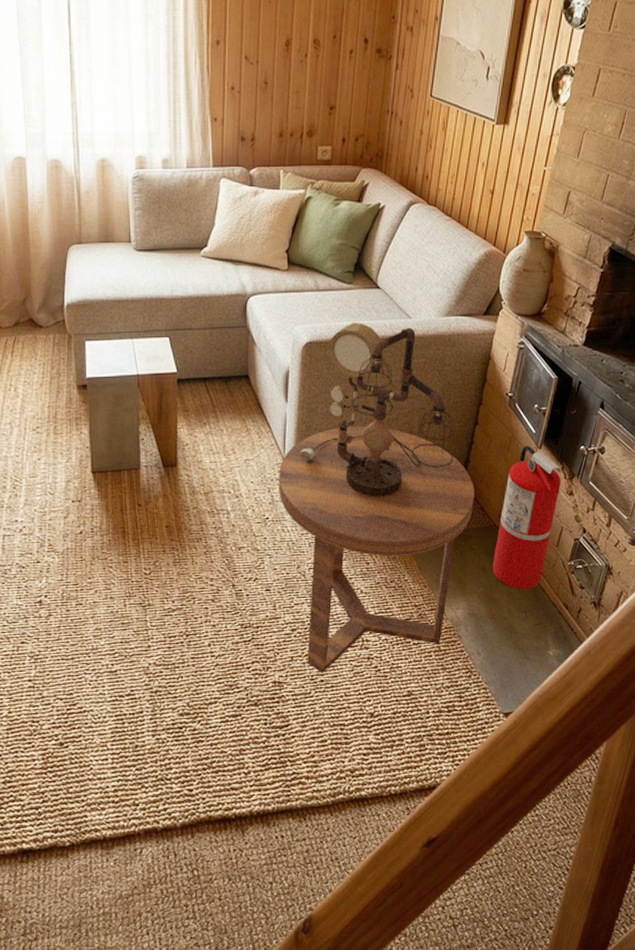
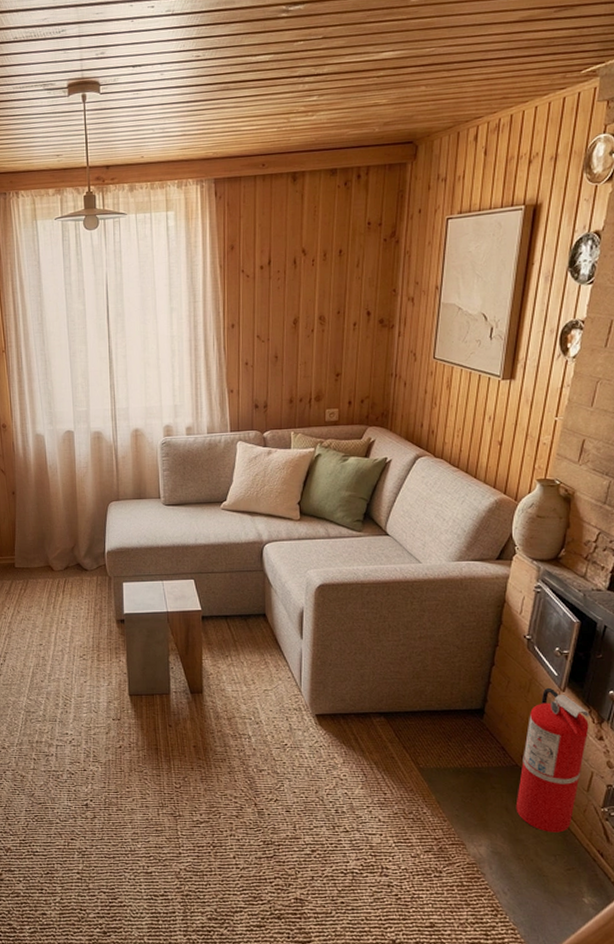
side table: present [279,426,474,673] -> none [296,663,494,895]
table lamp: present [299,323,454,497] -> none [314,567,470,731]

